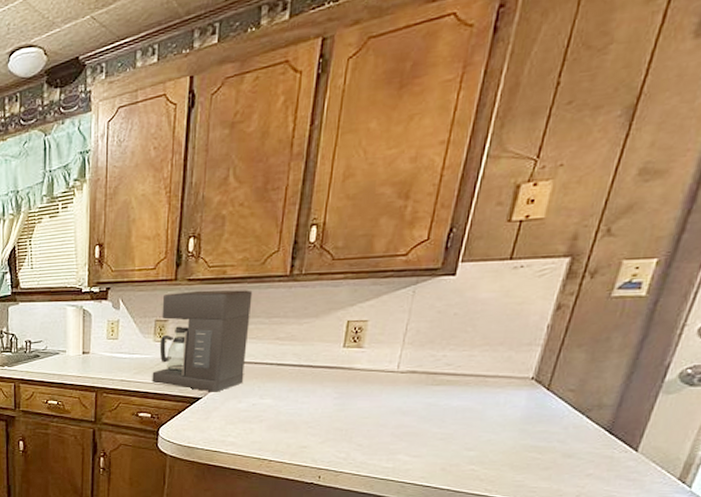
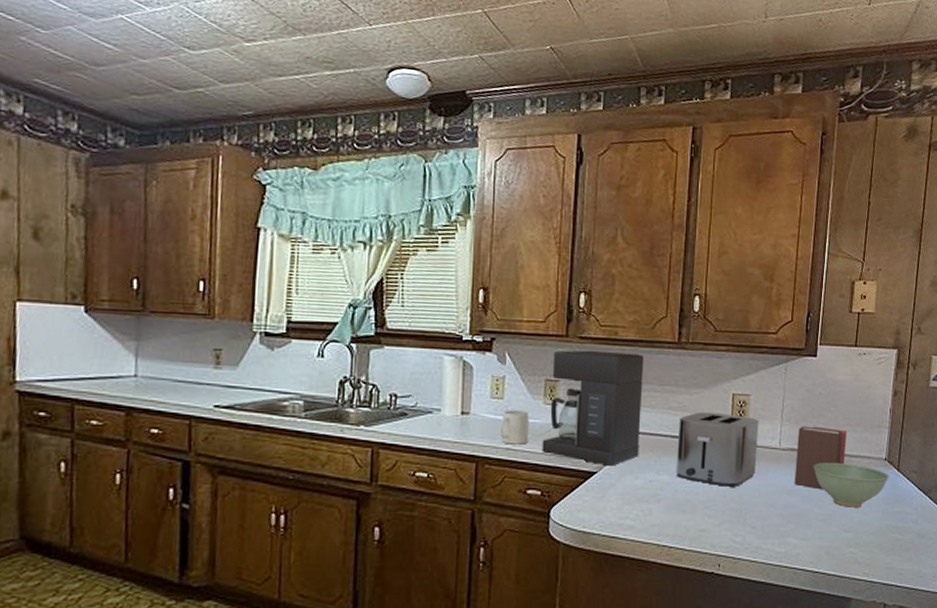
mug: none [115,348,140,377] -> present [500,410,529,445]
toaster: none [280,340,376,410] -> present [676,411,759,488]
books: none [411,348,485,411] -> present [794,426,847,490]
bowl: none [436,383,535,427] -> present [813,462,889,507]

